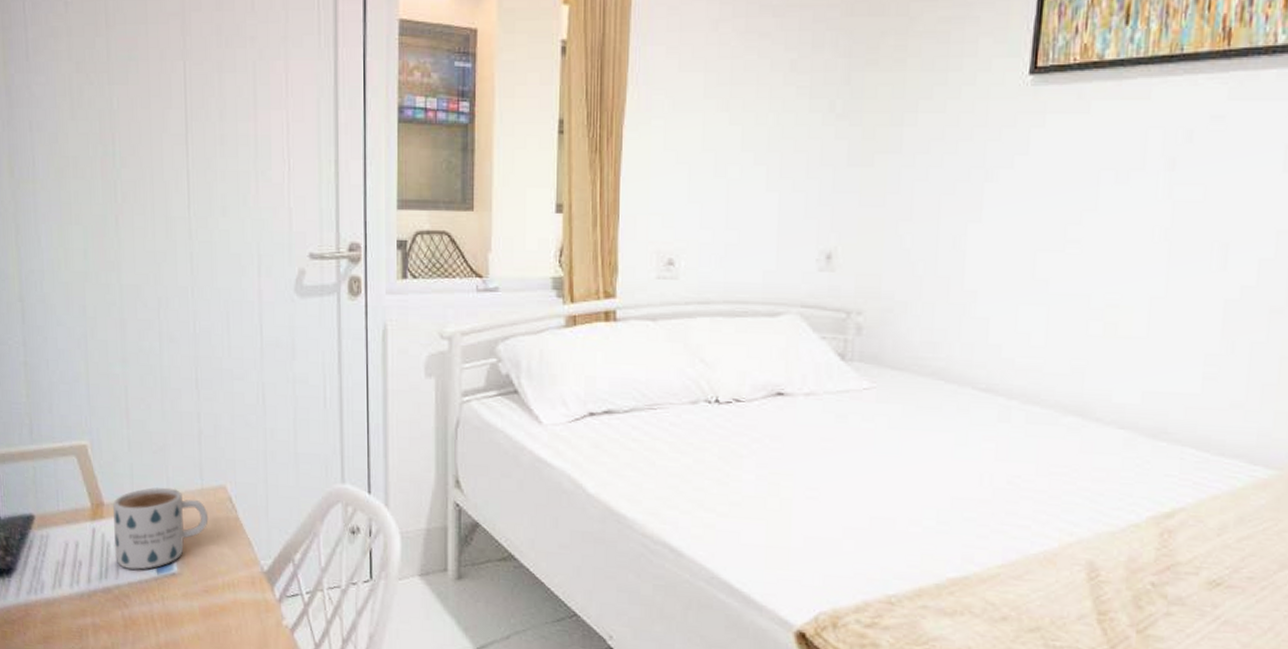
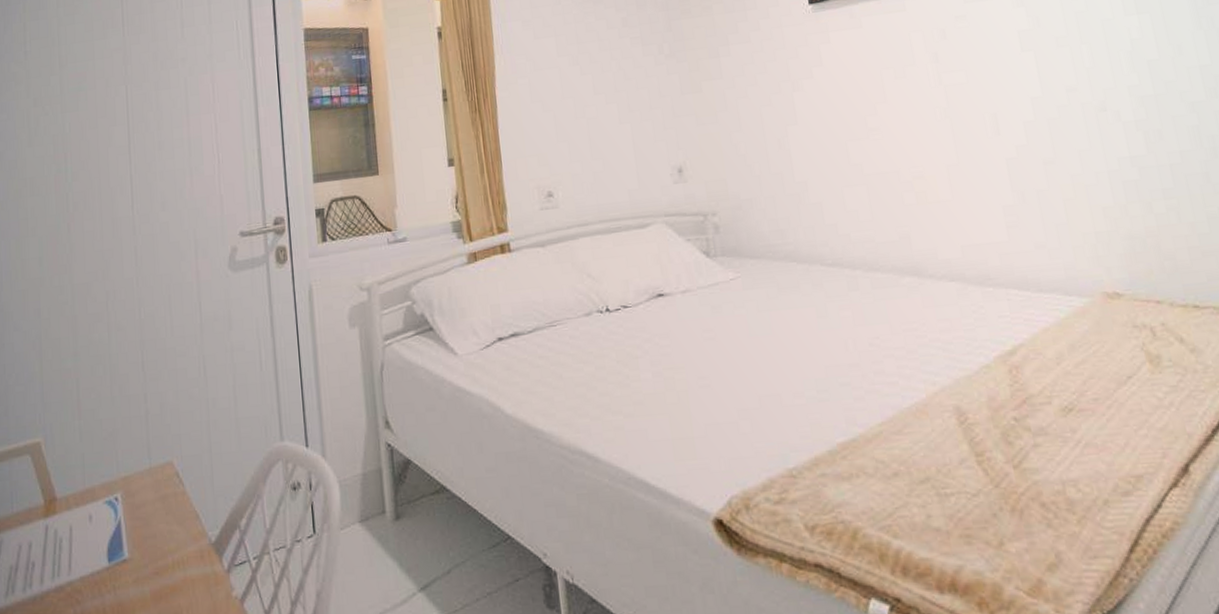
mug: present [113,487,209,570] -> none [65,472,157,563]

